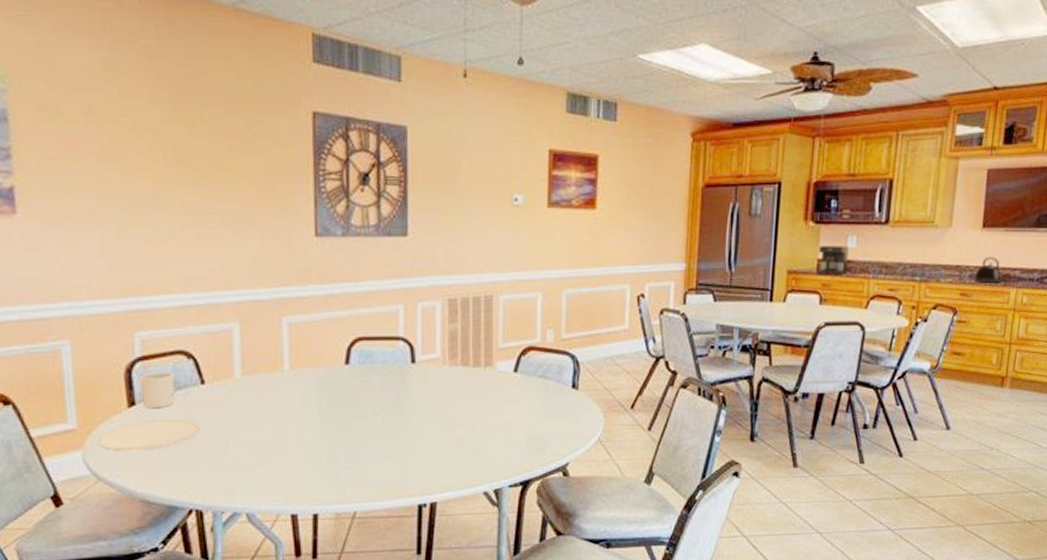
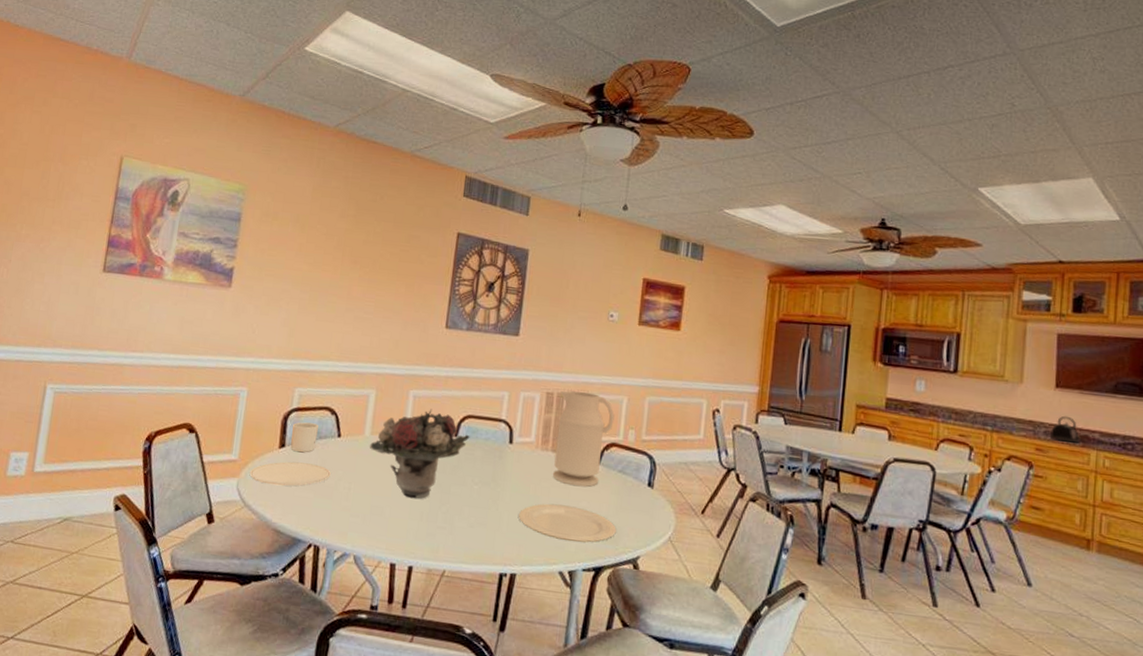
flower arrangement: none [242,336,364,441] -> present [369,409,470,499]
plate: none [432,422,542,459] -> present [519,503,616,543]
water jug: none [464,294,529,400] -> present [552,391,615,488]
coffee maker: present [815,246,849,275] -> none [884,386,917,416]

